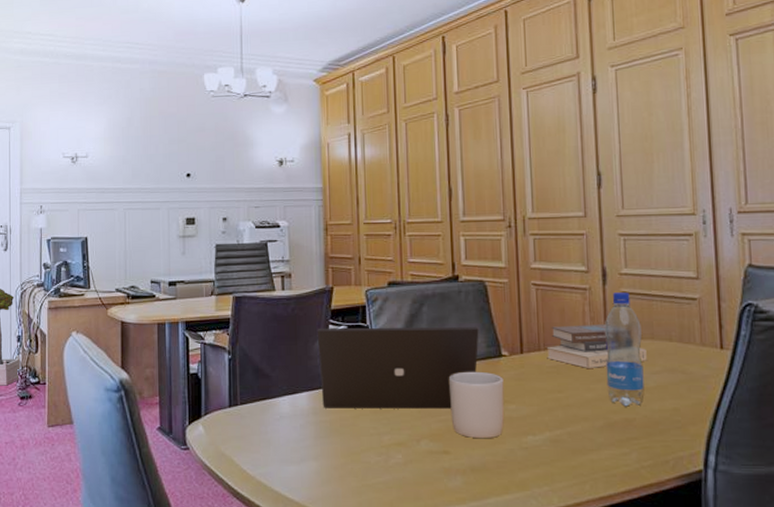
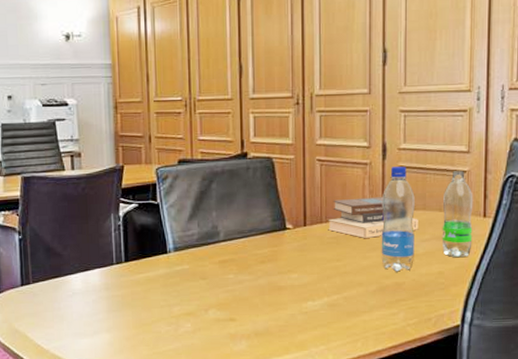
laptop: present [317,326,479,409] -> none [108,202,266,284]
mug: present [448,371,505,439] -> none [235,244,288,306]
bottle: none [672,298,710,393] -> present [441,171,473,258]

